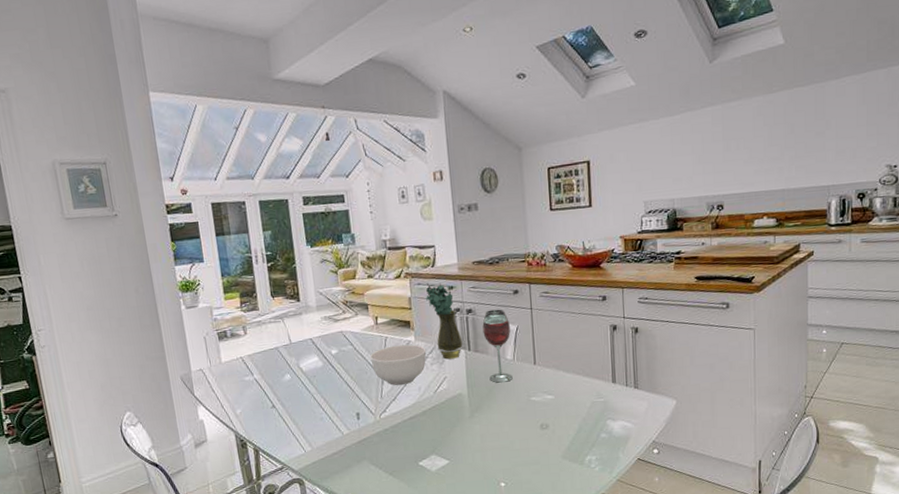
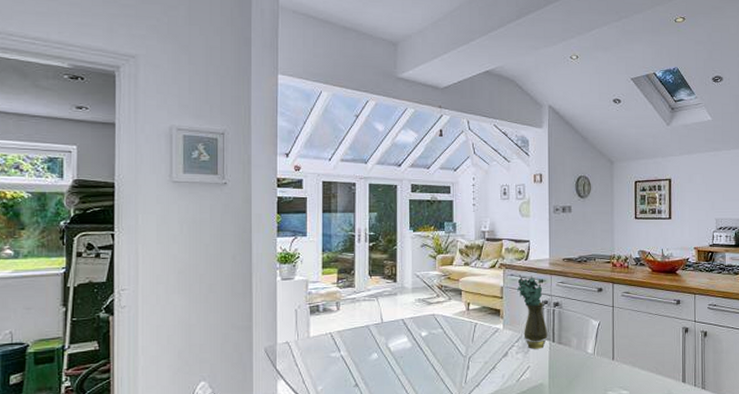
bowl: present [370,344,427,386] -> none [458,332,513,371]
wineglass: present [482,309,513,383] -> none [567,304,593,375]

